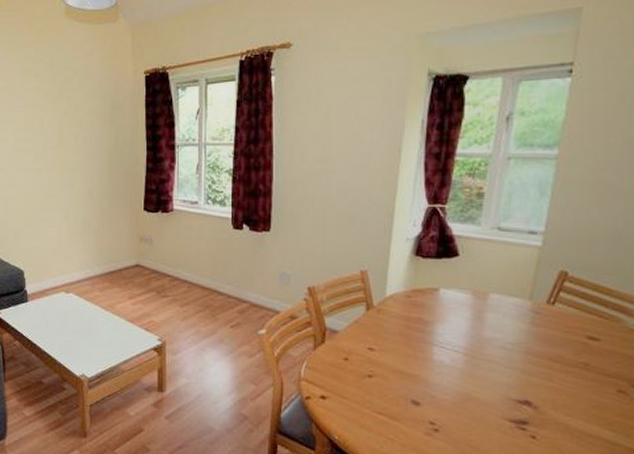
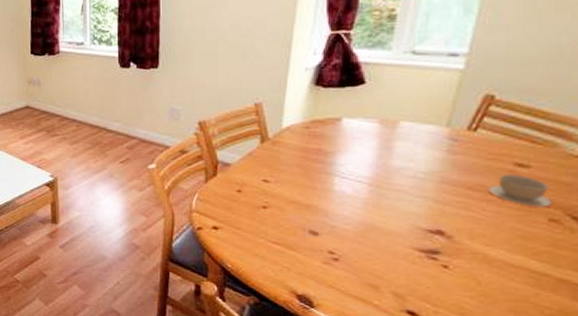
teacup: none [567,347,619,379] -> present [488,175,552,207]

